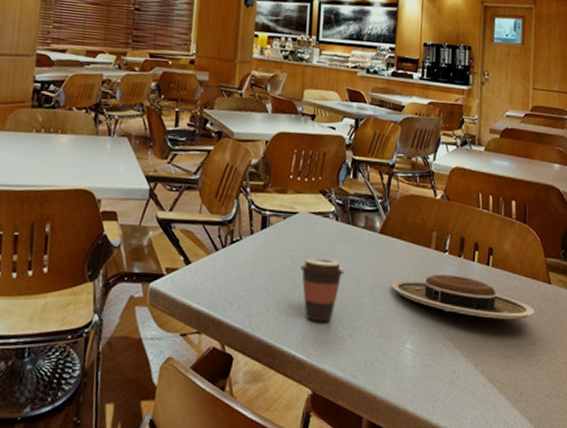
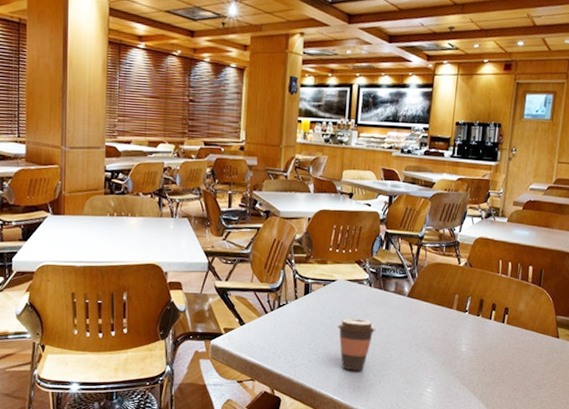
plate: present [392,274,535,320] -> none [417,331,542,369]

